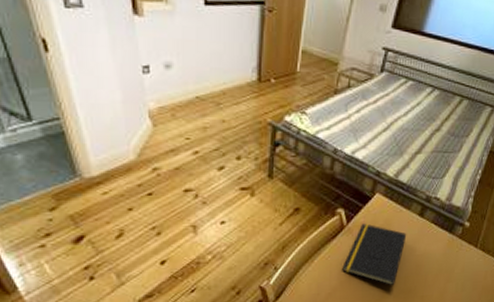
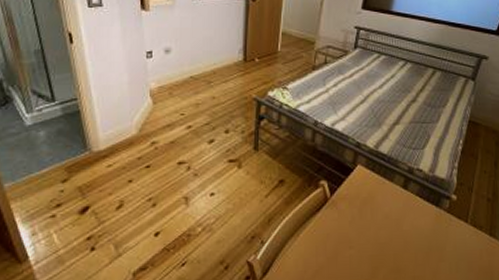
notepad: present [342,223,407,286] -> none [328,196,392,265]

